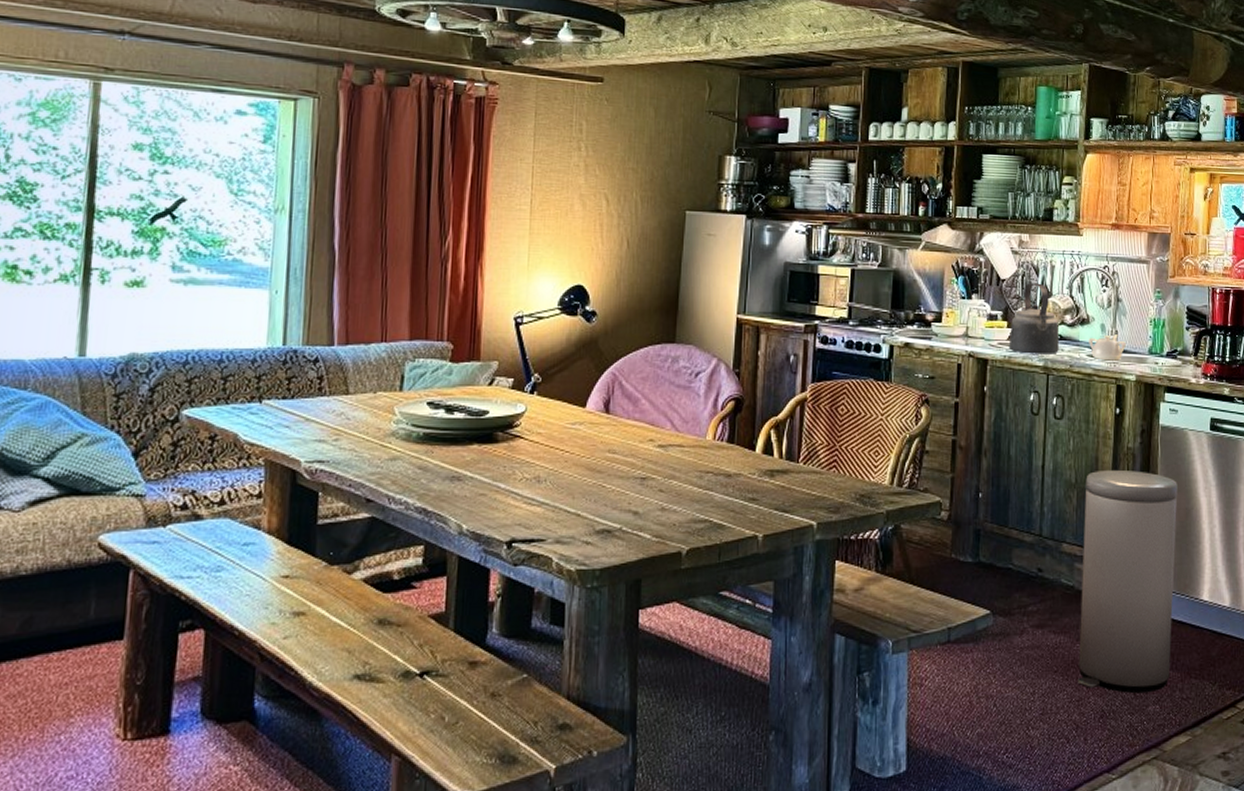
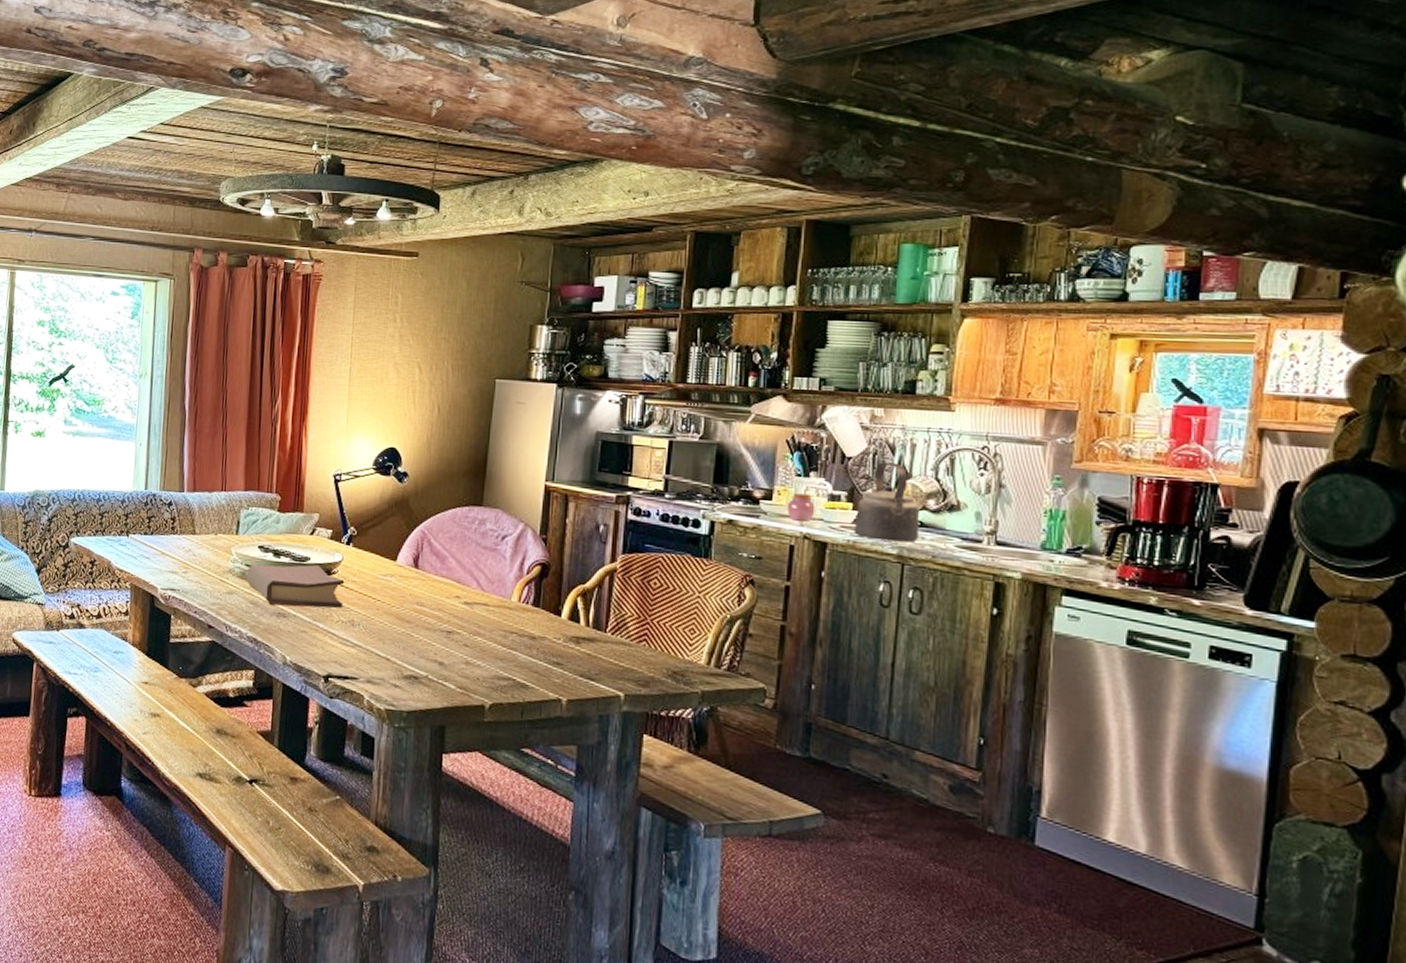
hardback book: none [412,418,529,468] -> present [246,564,345,608]
jar: none [954,315,977,341] -> present [787,493,816,522]
pedal bin: present [1077,469,1178,693] -> none [928,676,1076,933]
teapot: present [1089,334,1126,361] -> none [958,524,1009,555]

